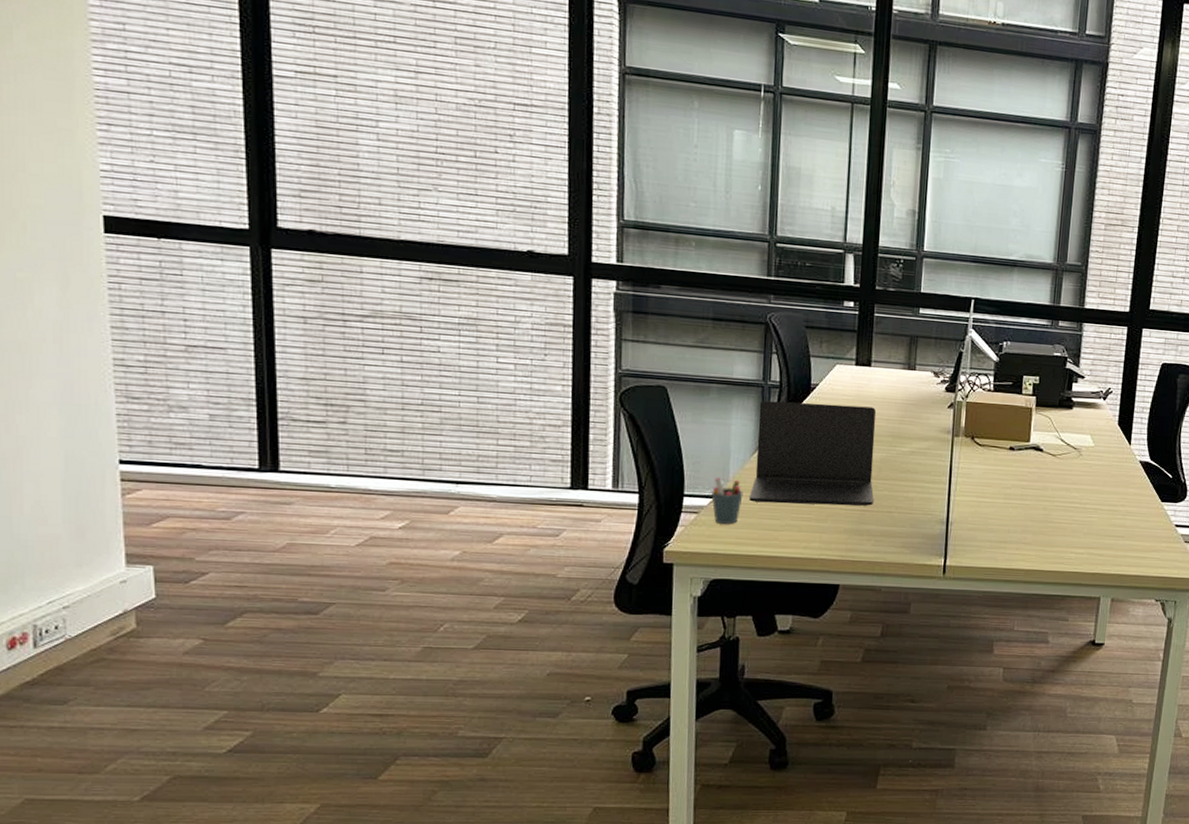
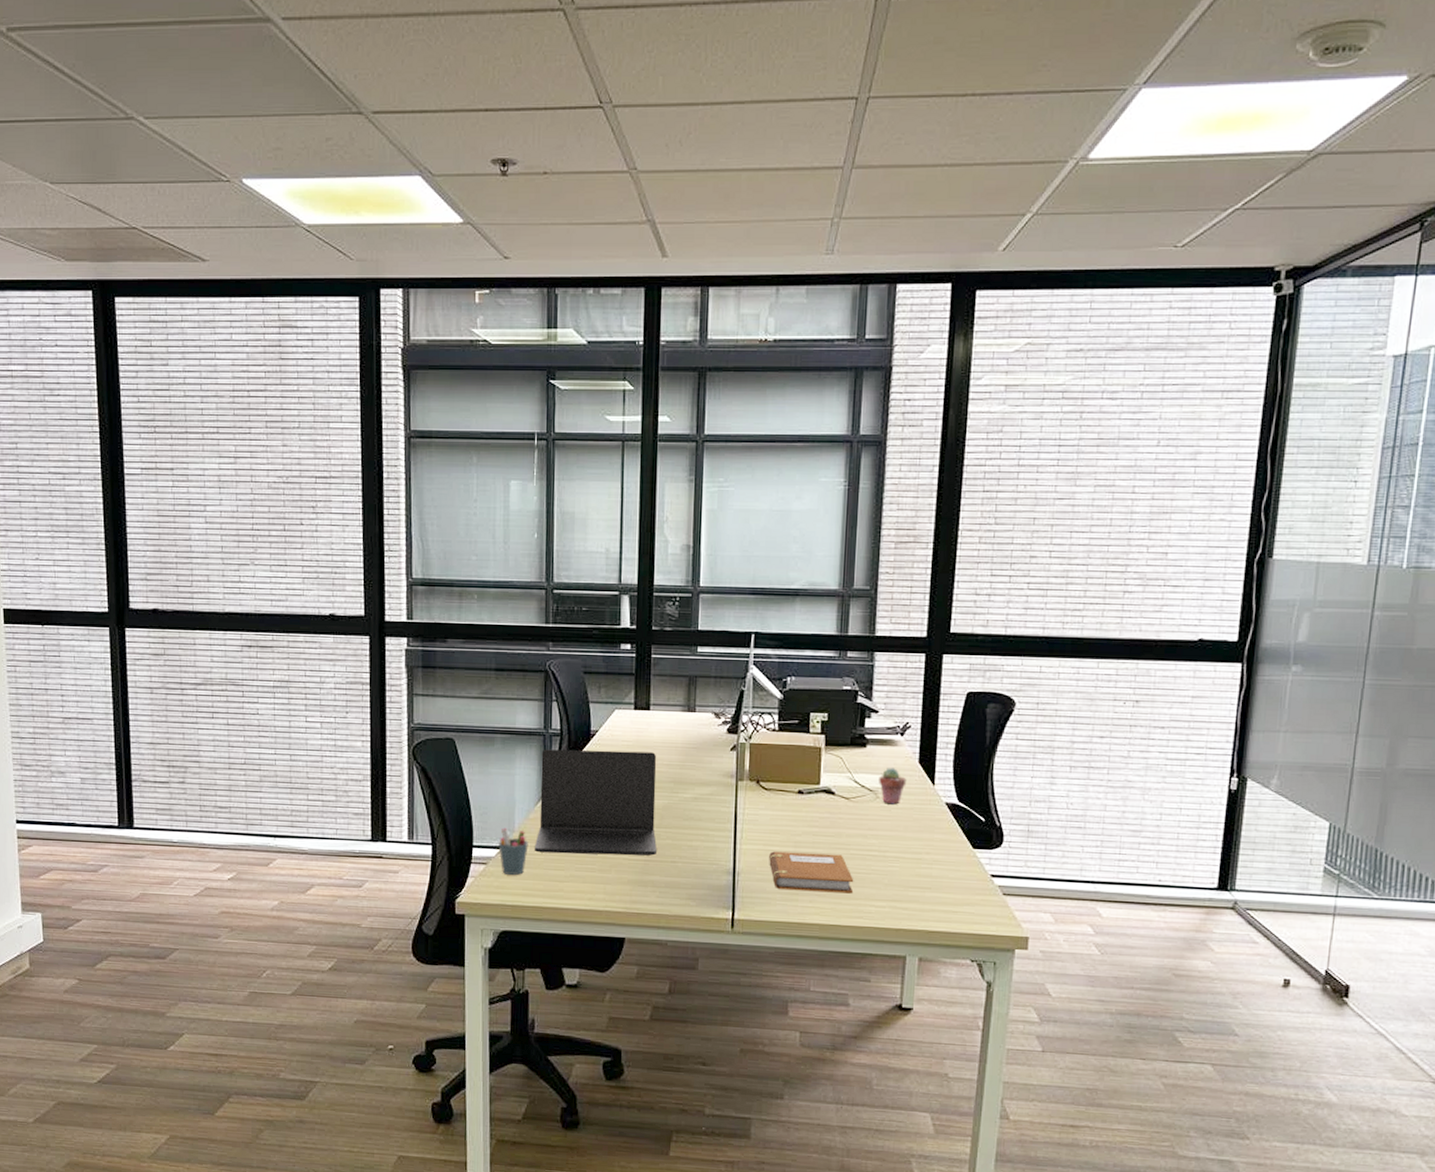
notebook: none [980,503,1057,542] -> present [769,851,854,894]
potted succulent: none [1082,428,1107,462] -> present [879,768,907,805]

